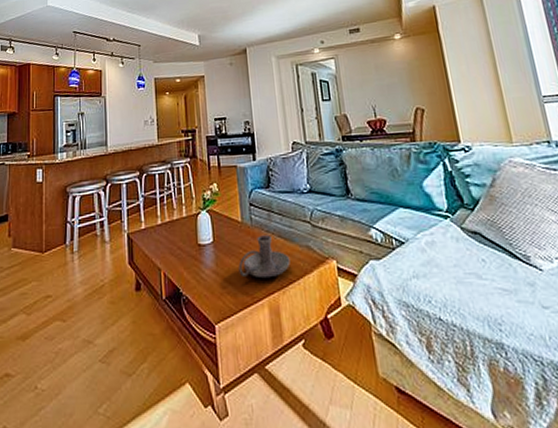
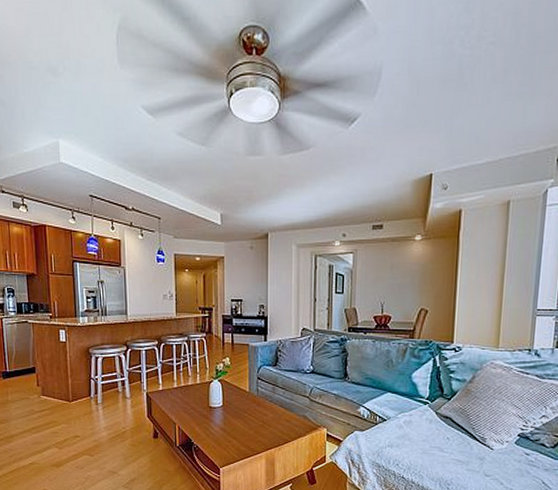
candle holder: present [238,235,290,279] -> none [243,404,288,438]

